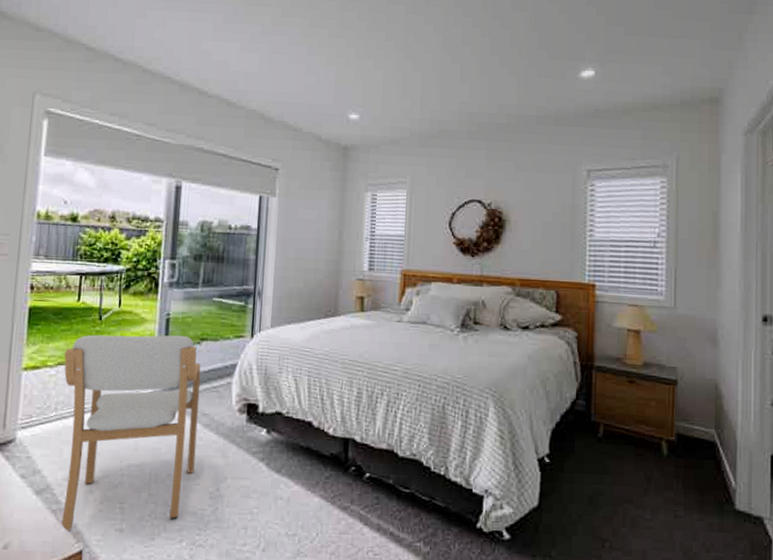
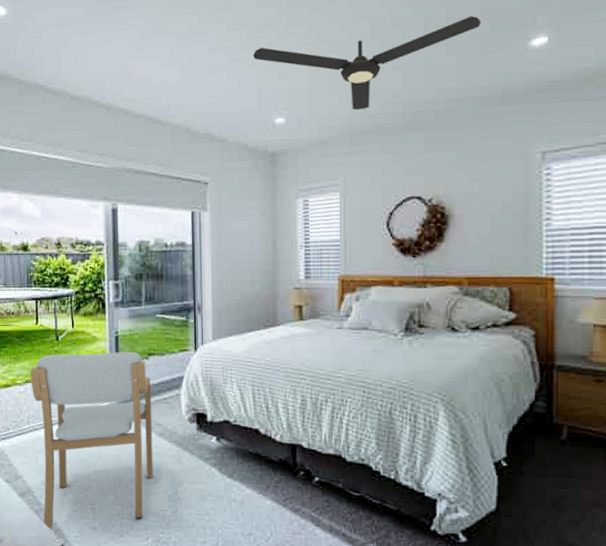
ceiling fan: none [332,44,539,116] -> present [252,16,481,111]

